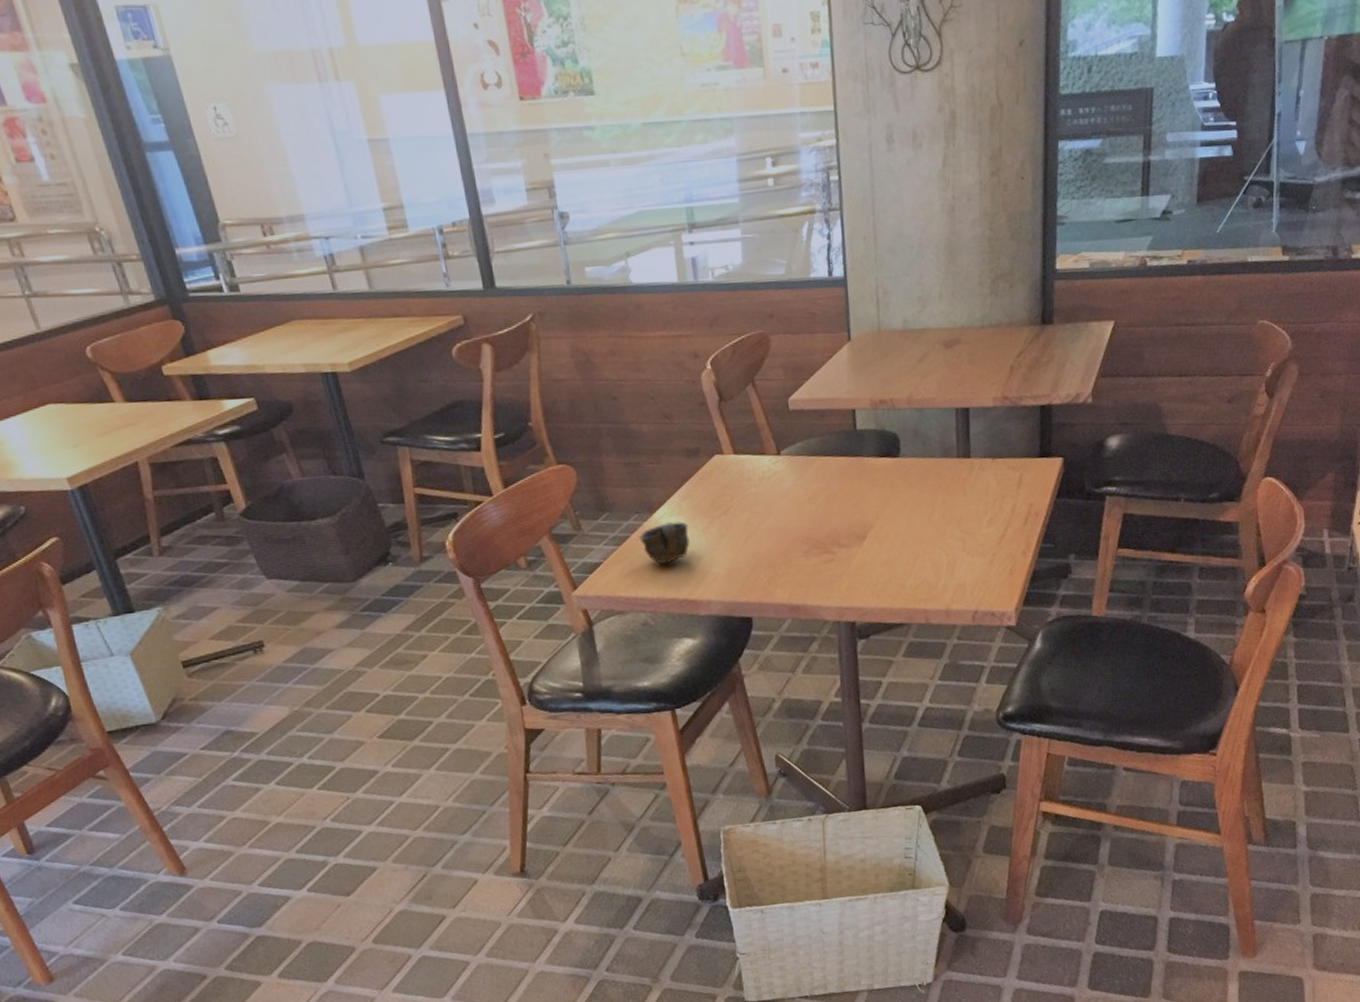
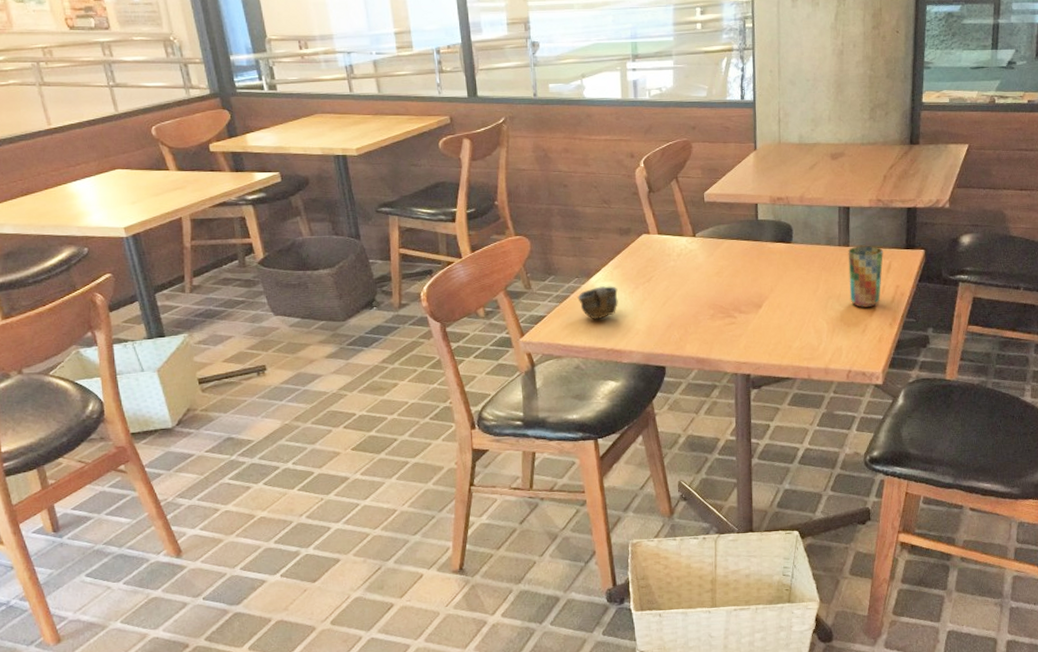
cup: none [969,455,1013,533] -> present [848,245,883,307]

